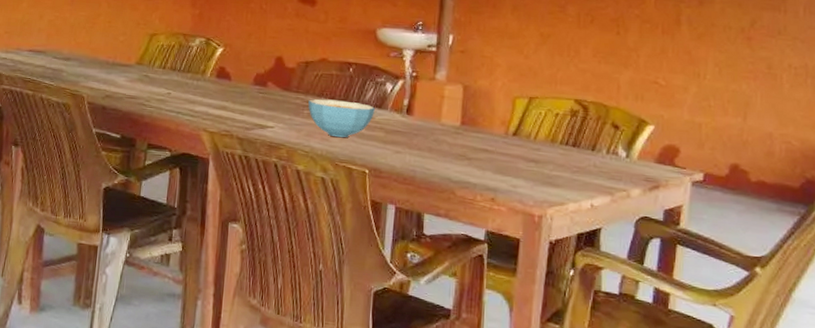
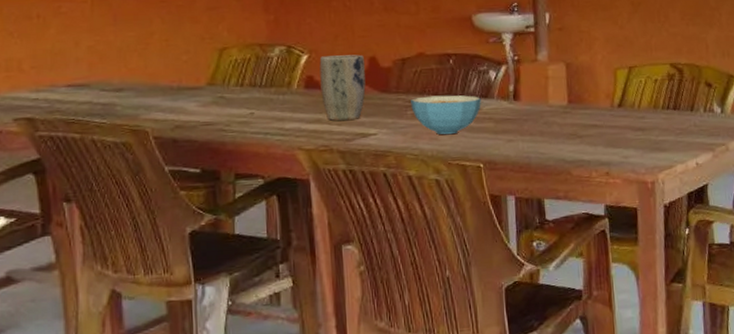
plant pot: none [229,51,273,112] -> present [319,54,366,122]

